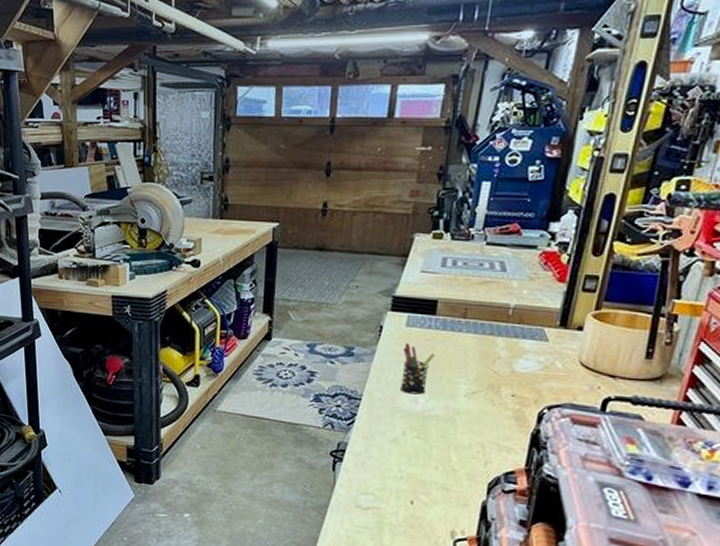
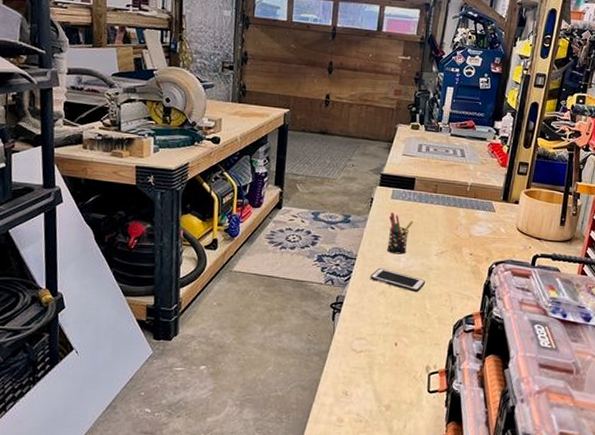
cell phone: none [379,410,451,441] -> present [370,268,426,292]

